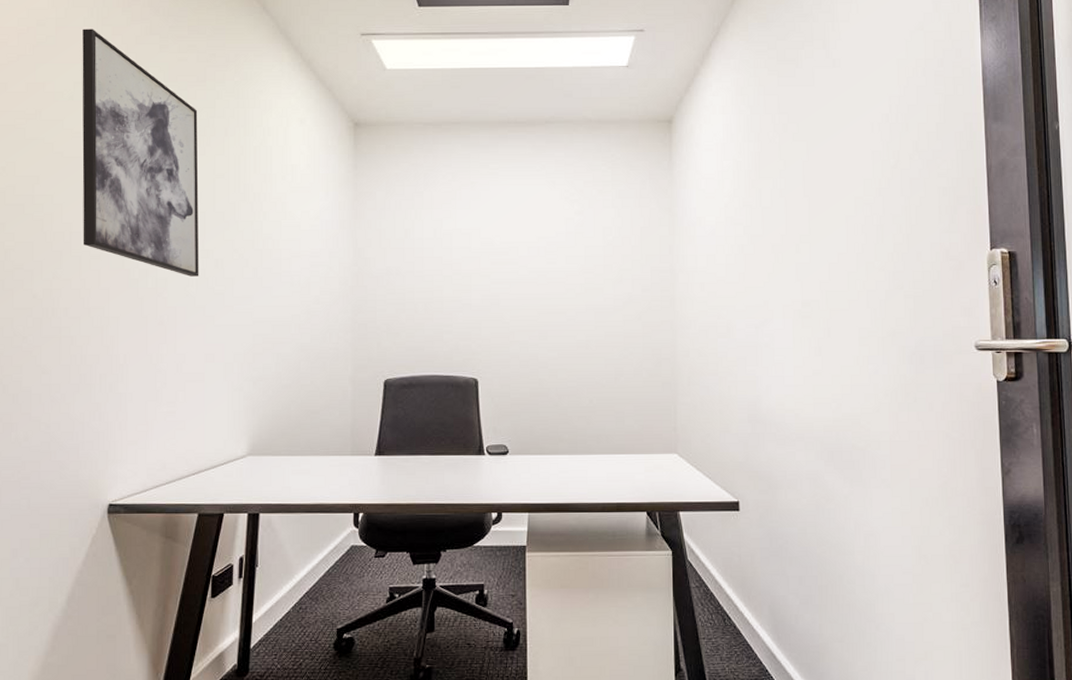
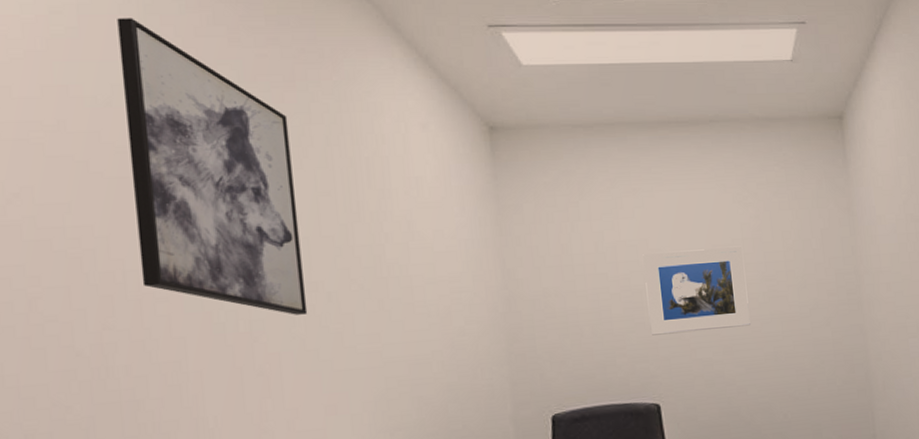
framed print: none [475,239,566,316] -> present [643,246,751,335]

